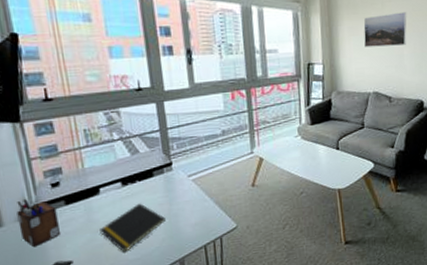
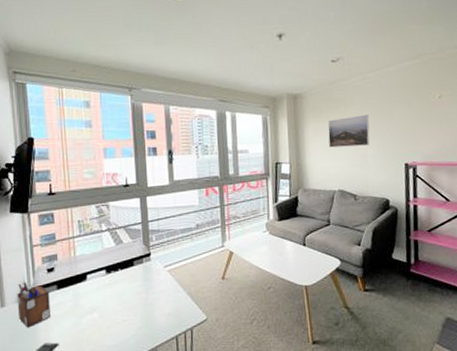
notepad: present [100,203,166,252] -> none [84,291,142,338]

